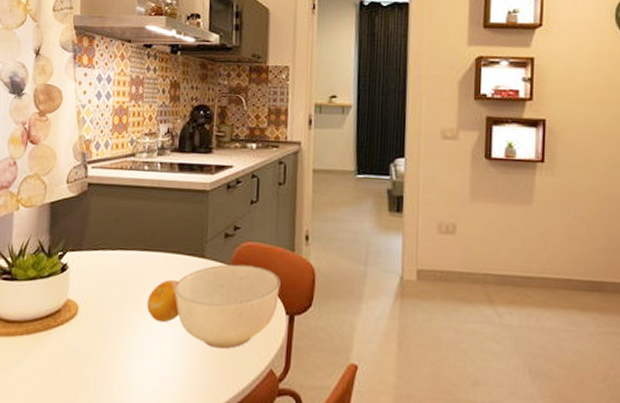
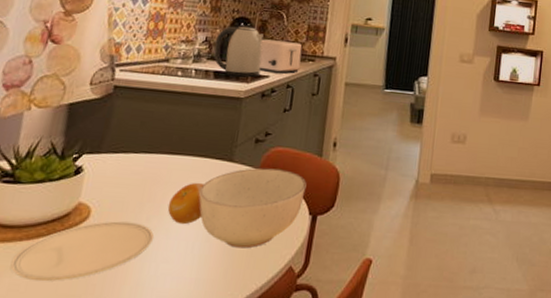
plate: none [15,318,136,375] -> present [10,221,154,281]
kettle: none [176,113,225,169] -> present [214,25,264,78]
toaster: none [221,126,265,163] -> present [259,39,302,74]

